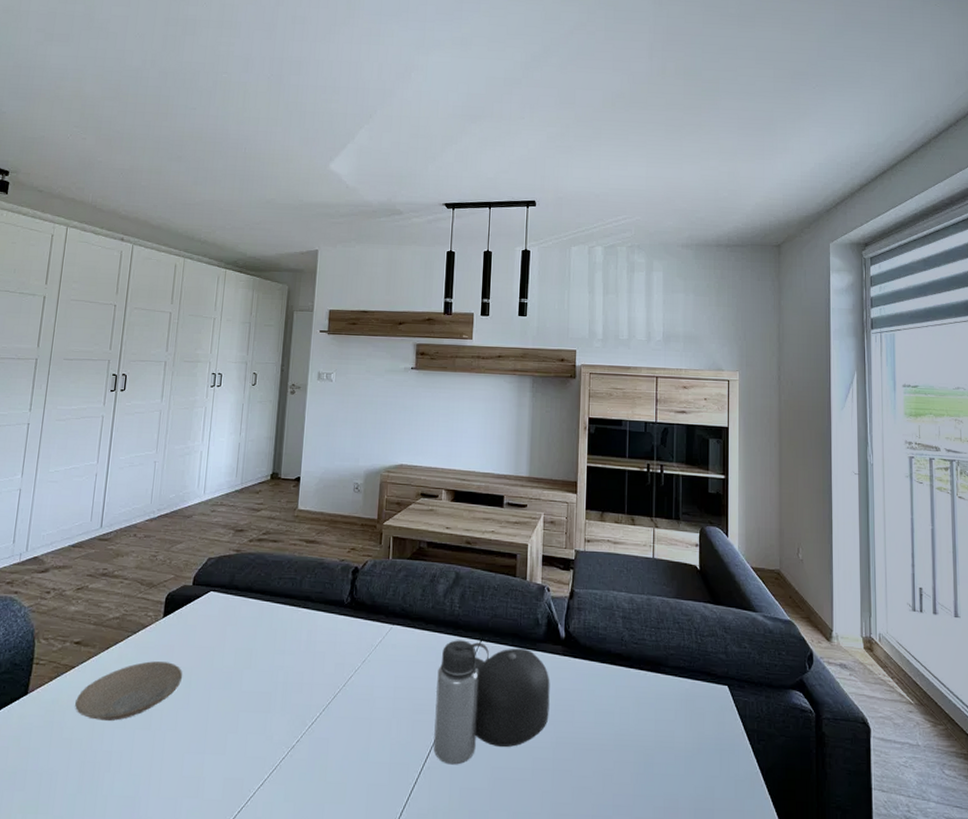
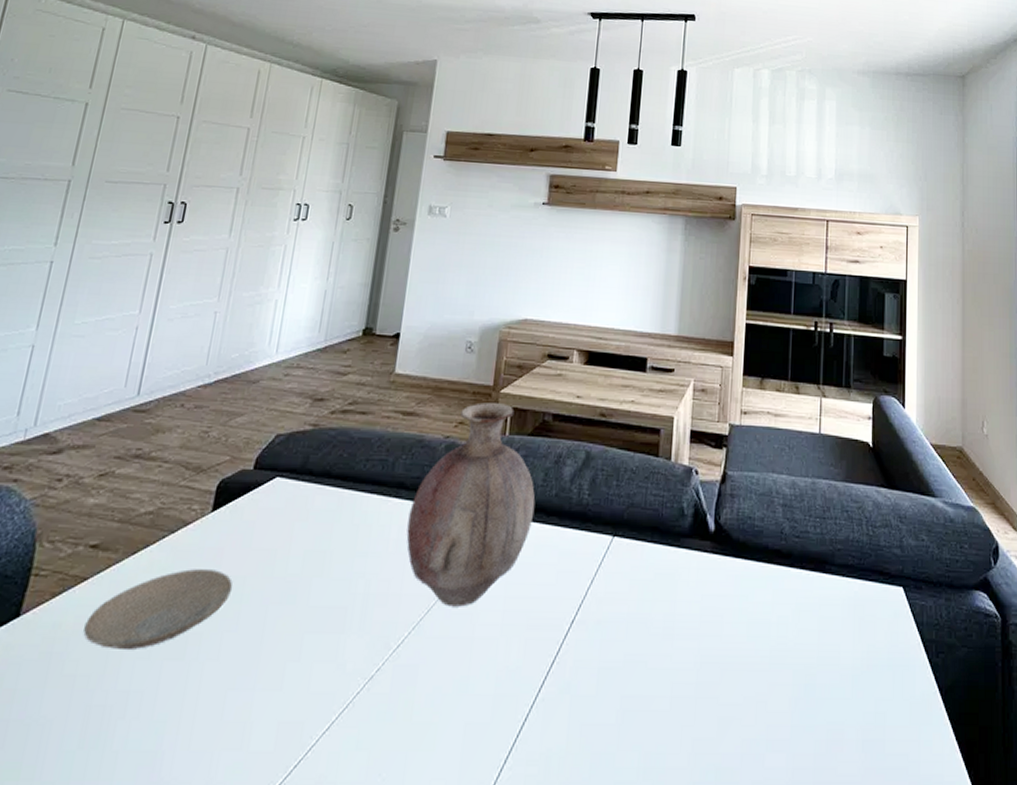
vase: none [314,533,416,694] -> present [406,402,536,607]
water bottle: present [433,640,550,765] -> none [550,536,696,695]

